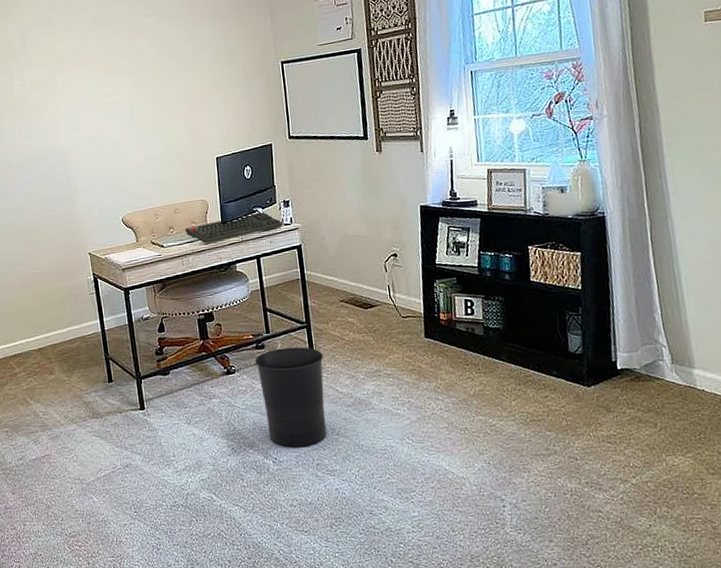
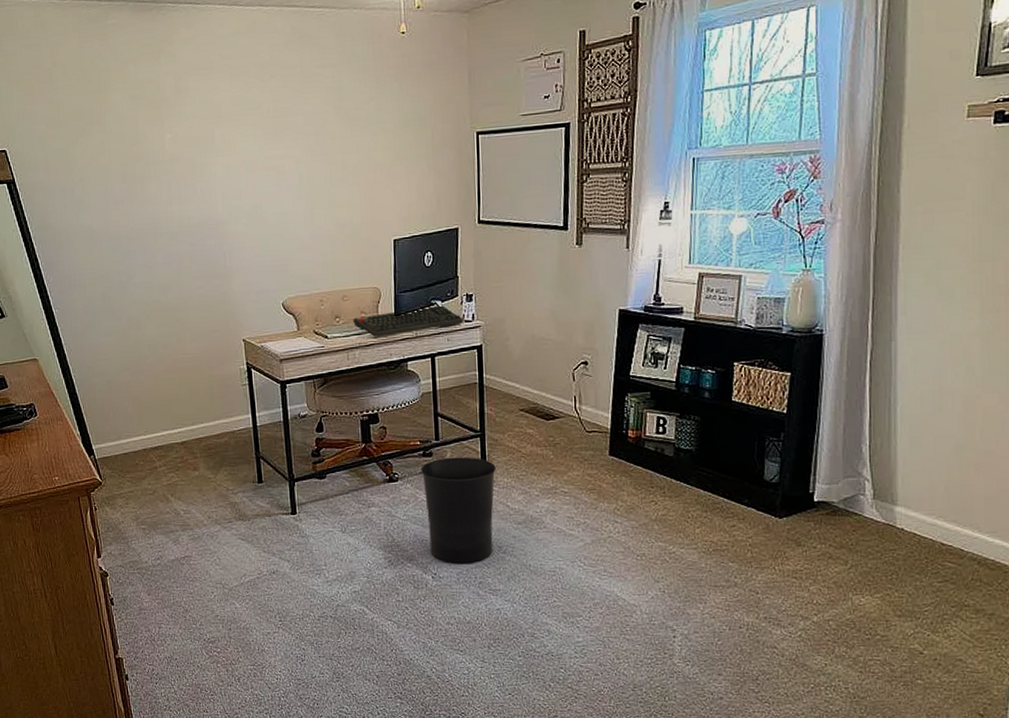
candle: present [546,187,582,217] -> none [760,299,799,332]

